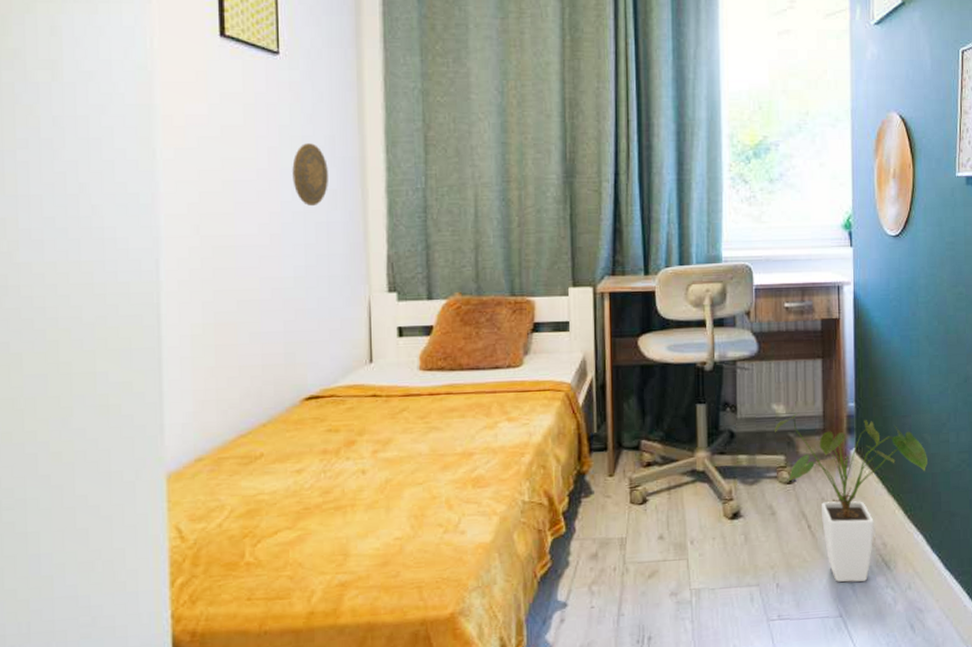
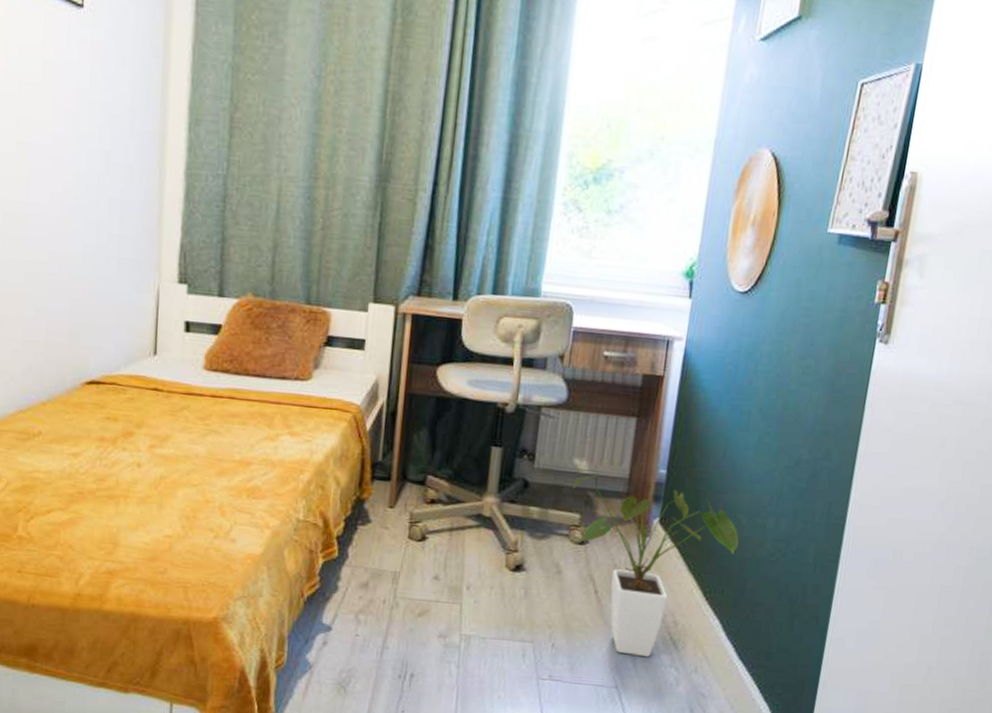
decorative plate: present [292,143,328,207] -> none [88,111,126,182]

